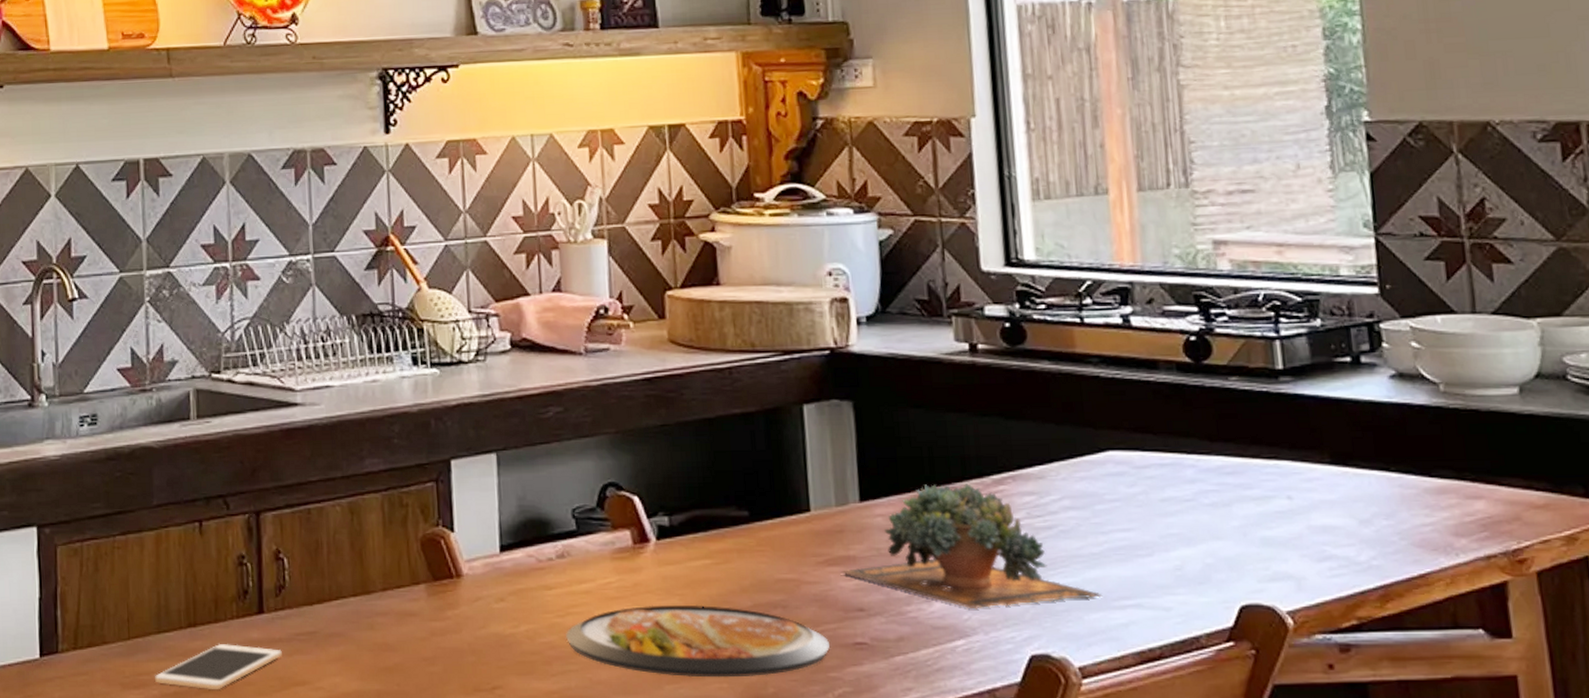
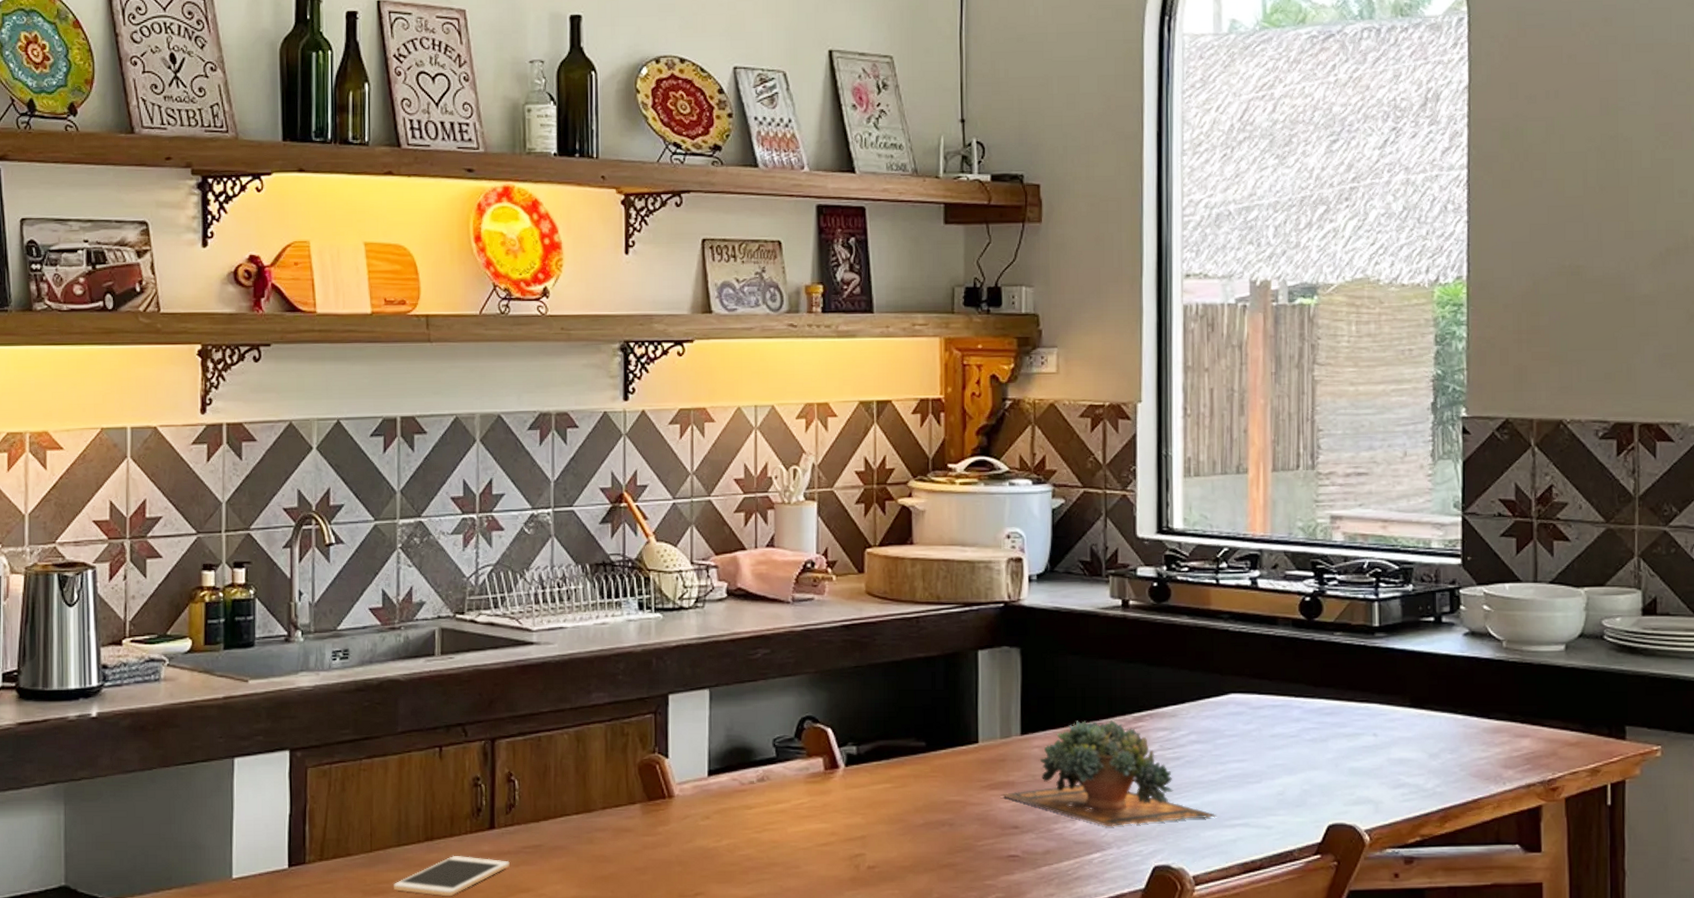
dish: present [565,604,830,678] -> none [761,822,987,885]

